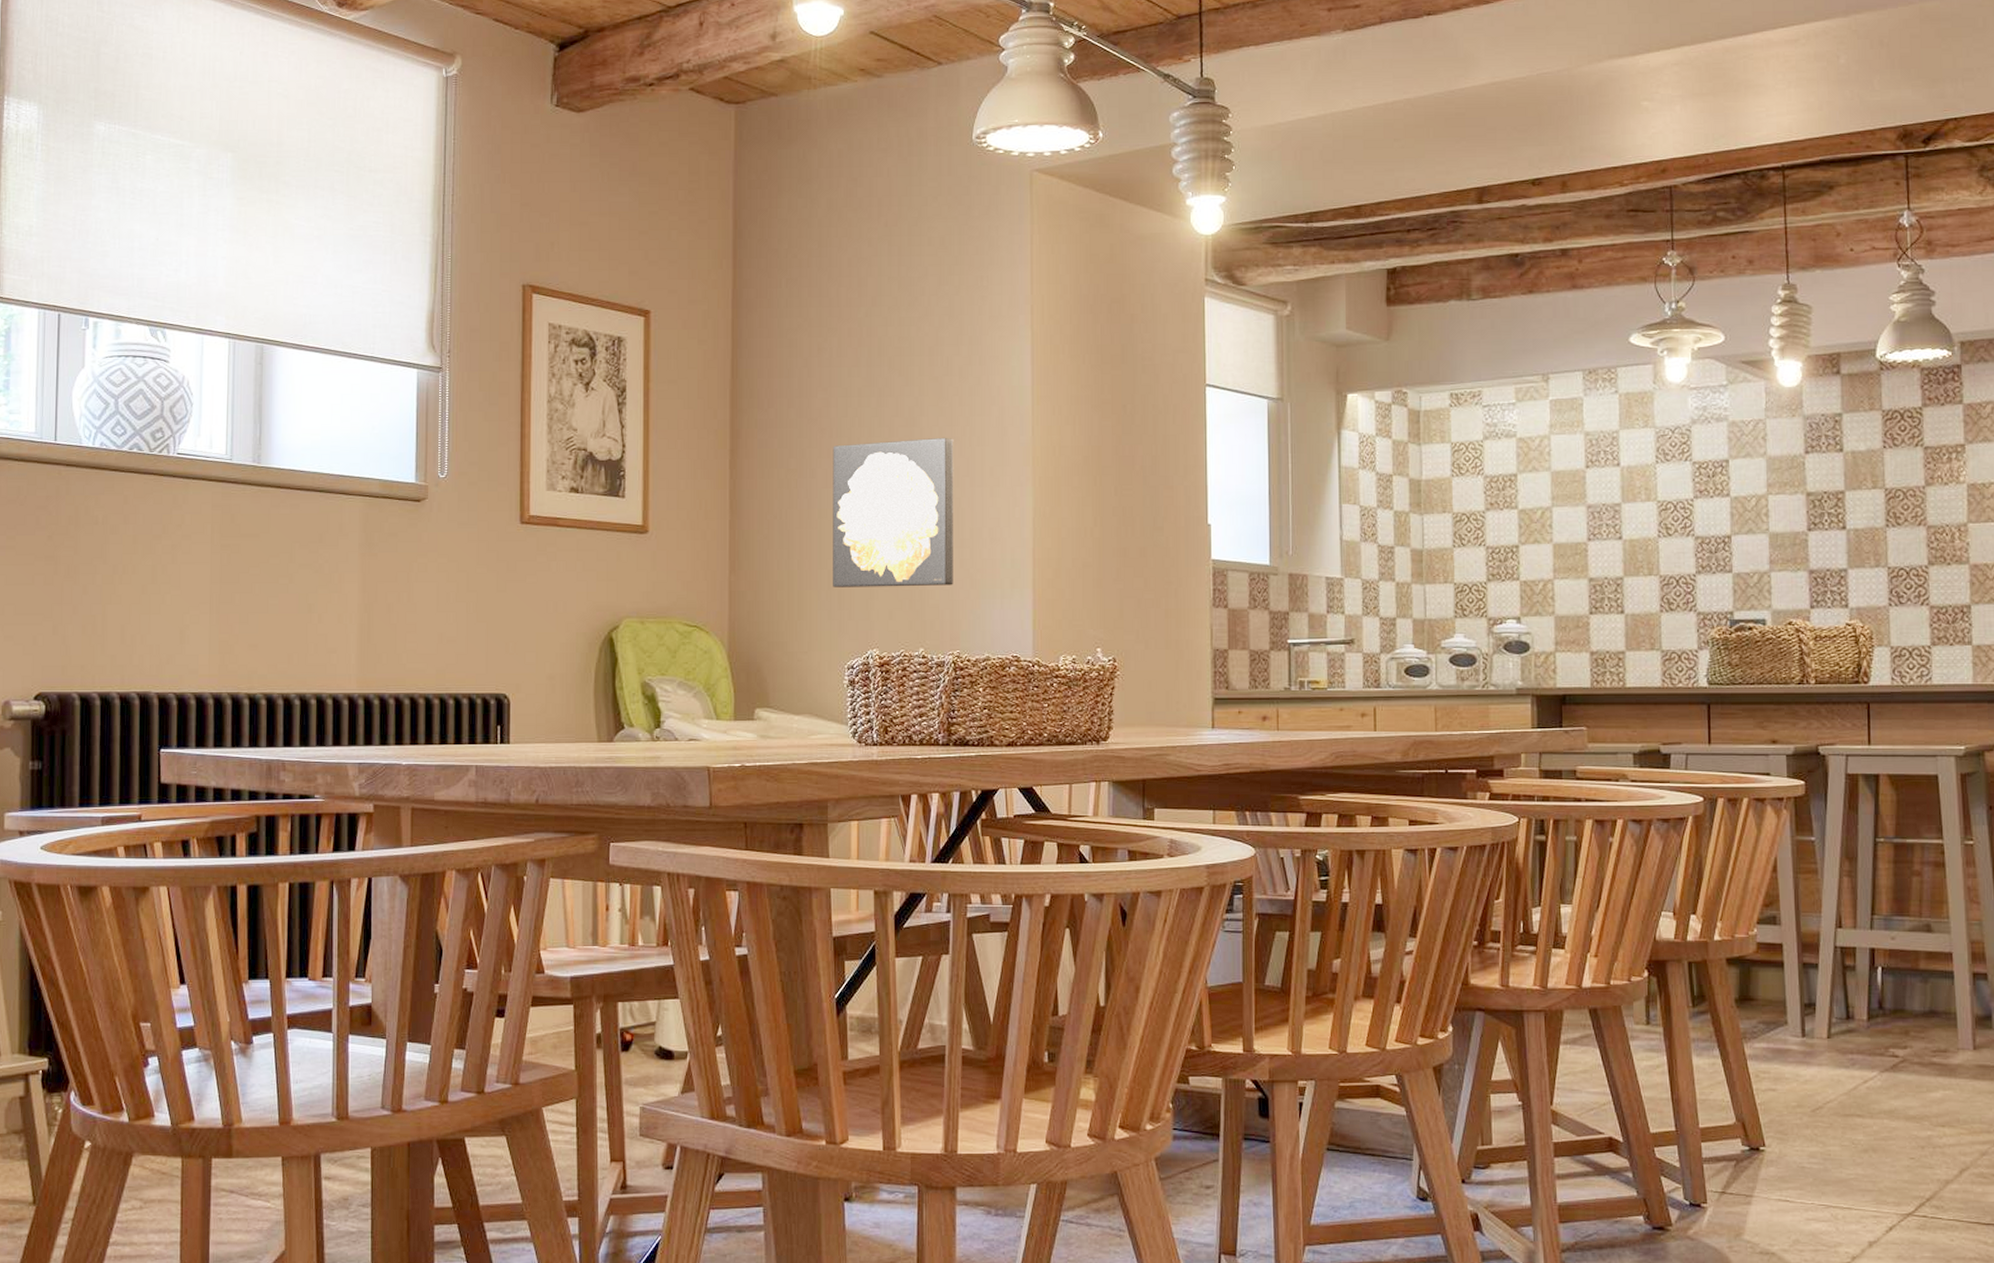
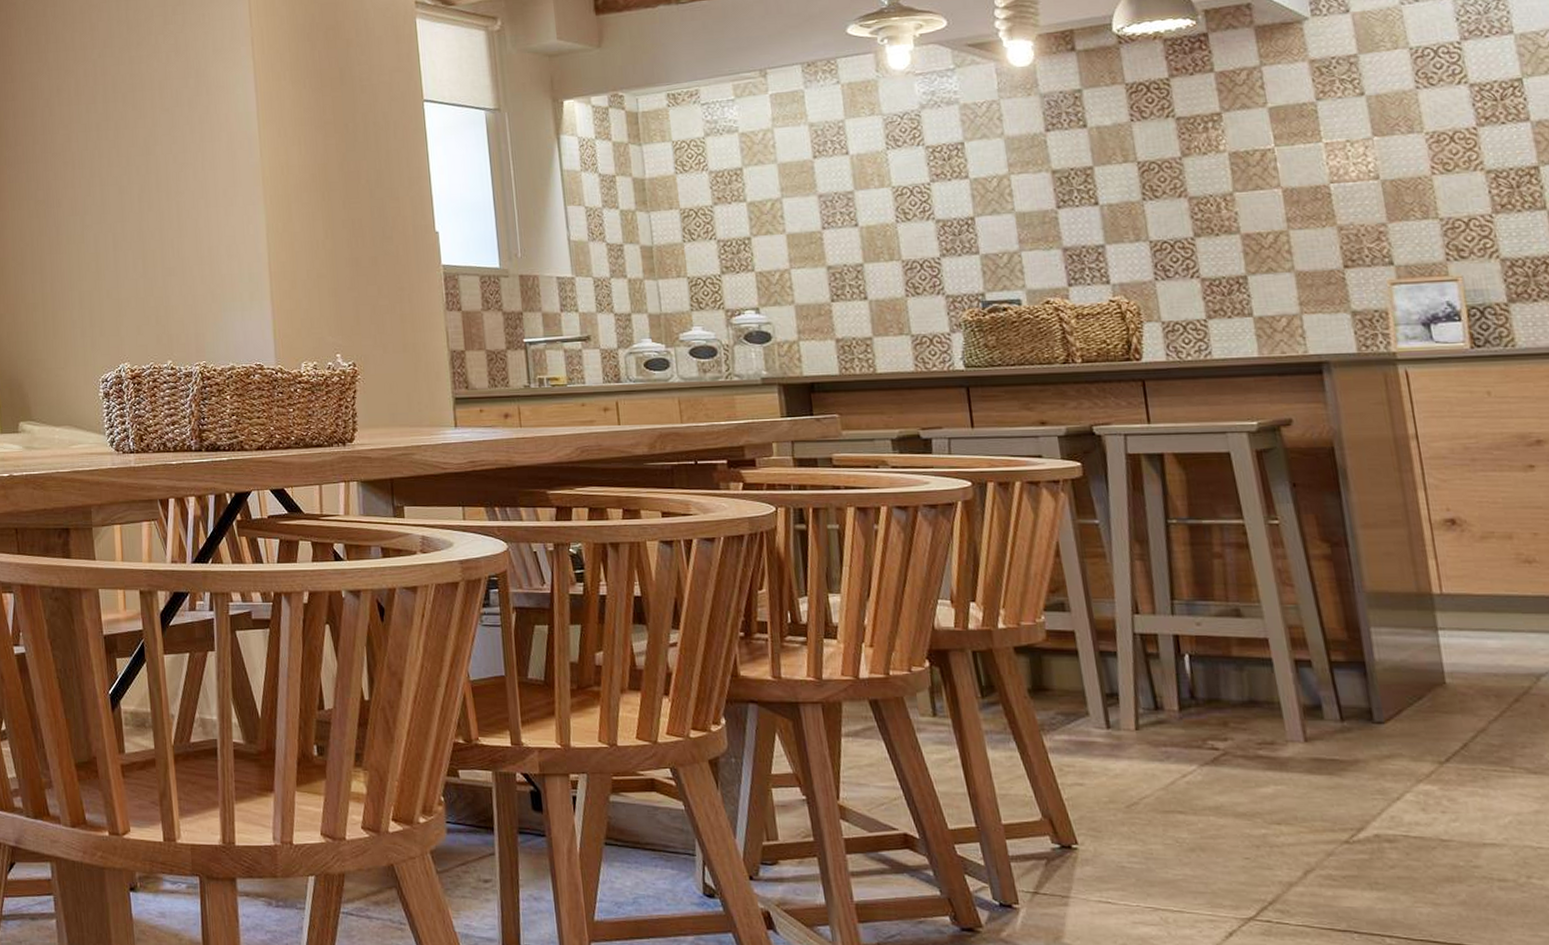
wall art: present [833,437,954,587] -> none [76,163,196,307]

